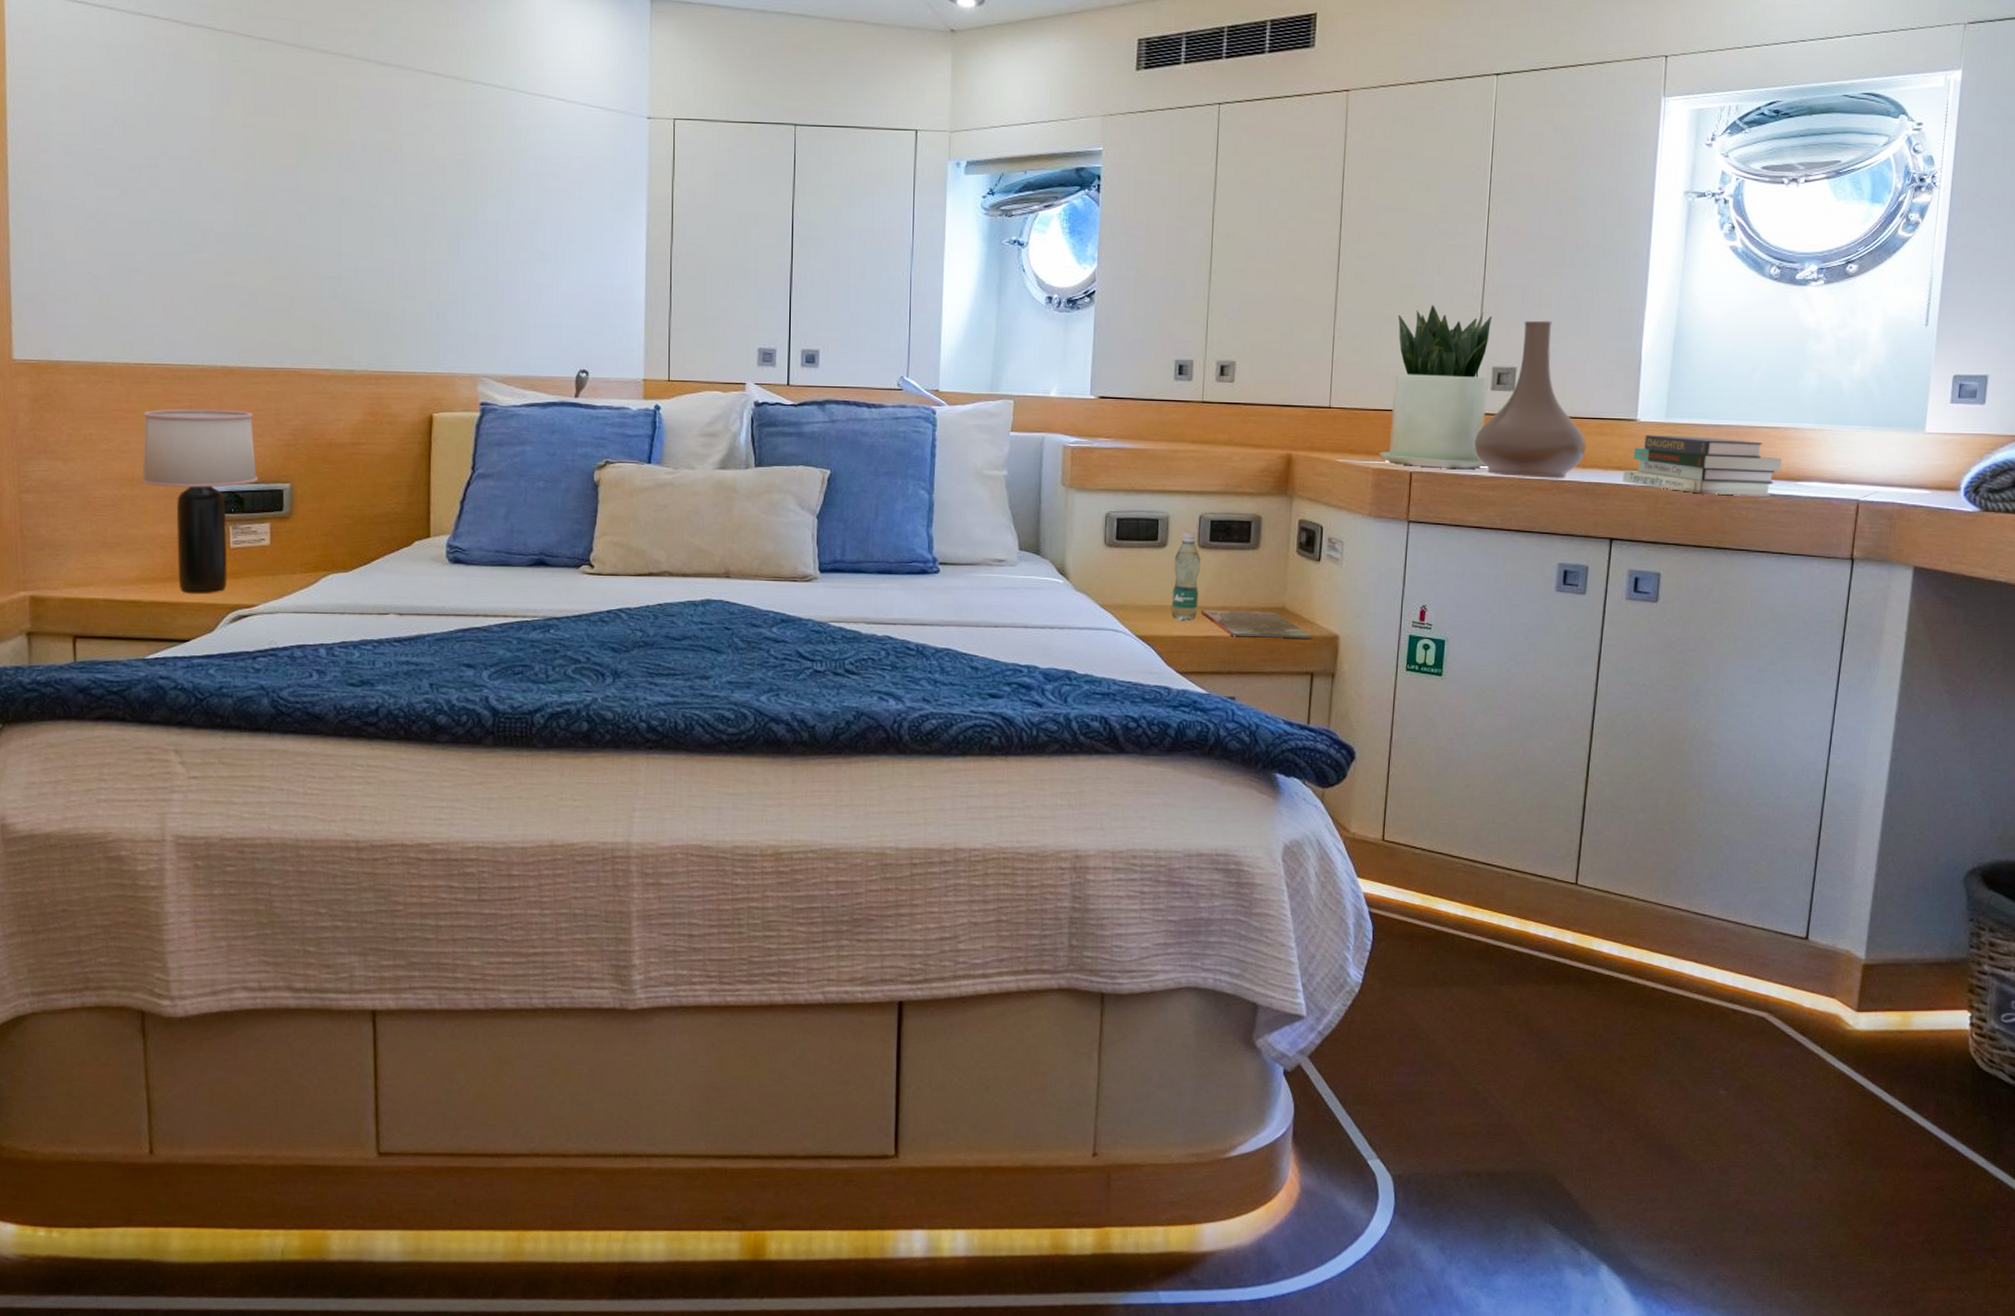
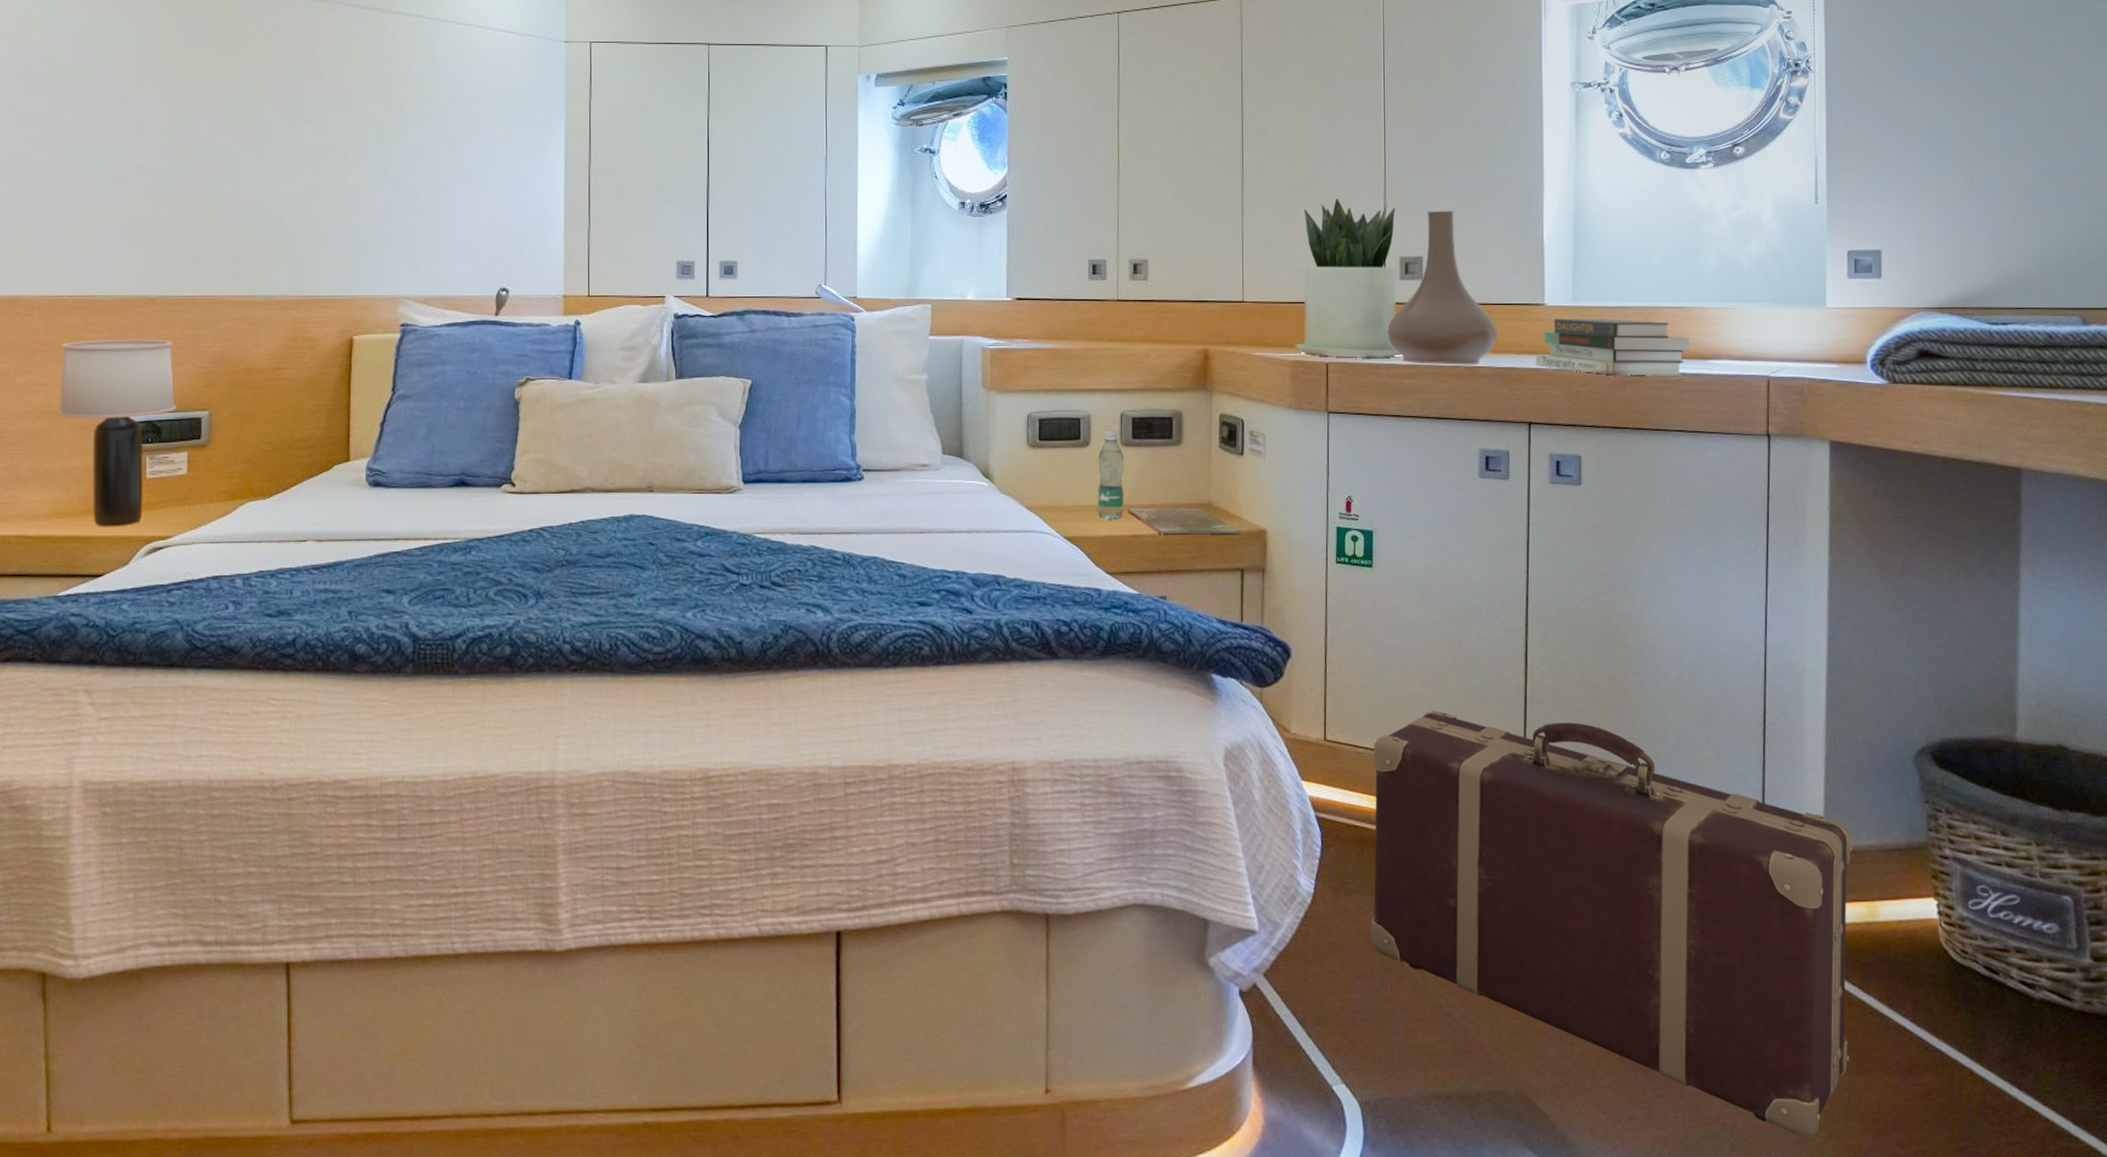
suitcase: none [1415,815,1893,1224] -> present [1371,710,1852,1138]

